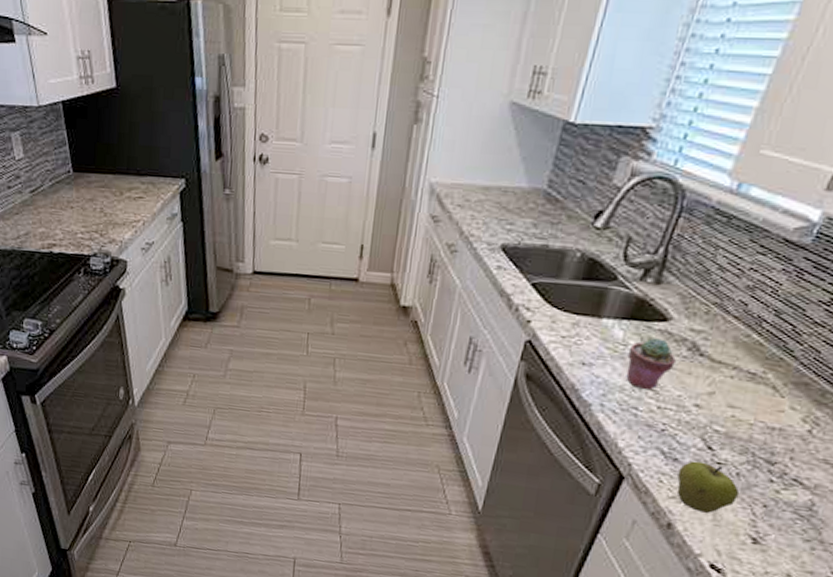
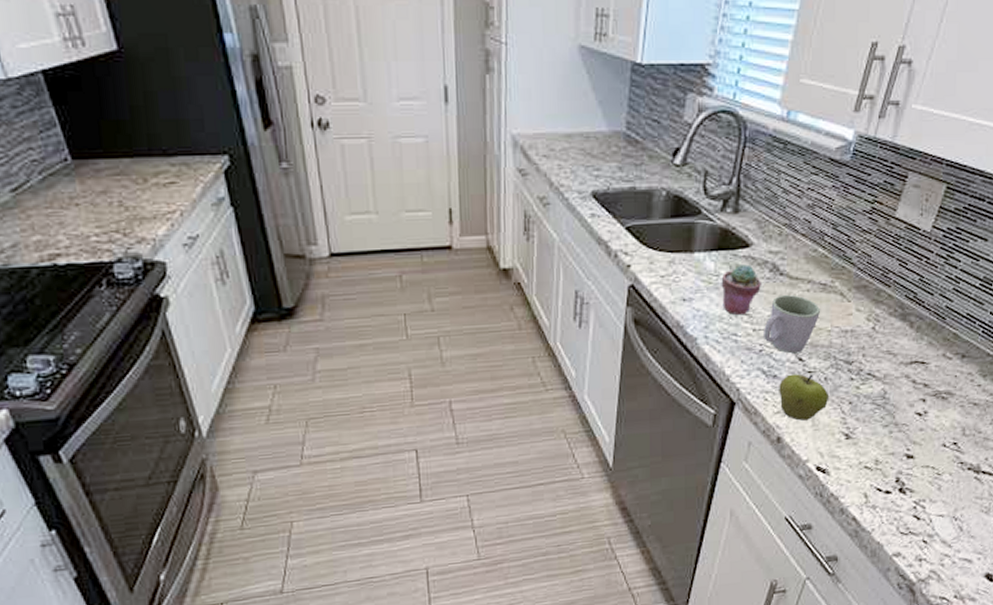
mug: none [669,377,745,441] -> present [764,295,821,354]

